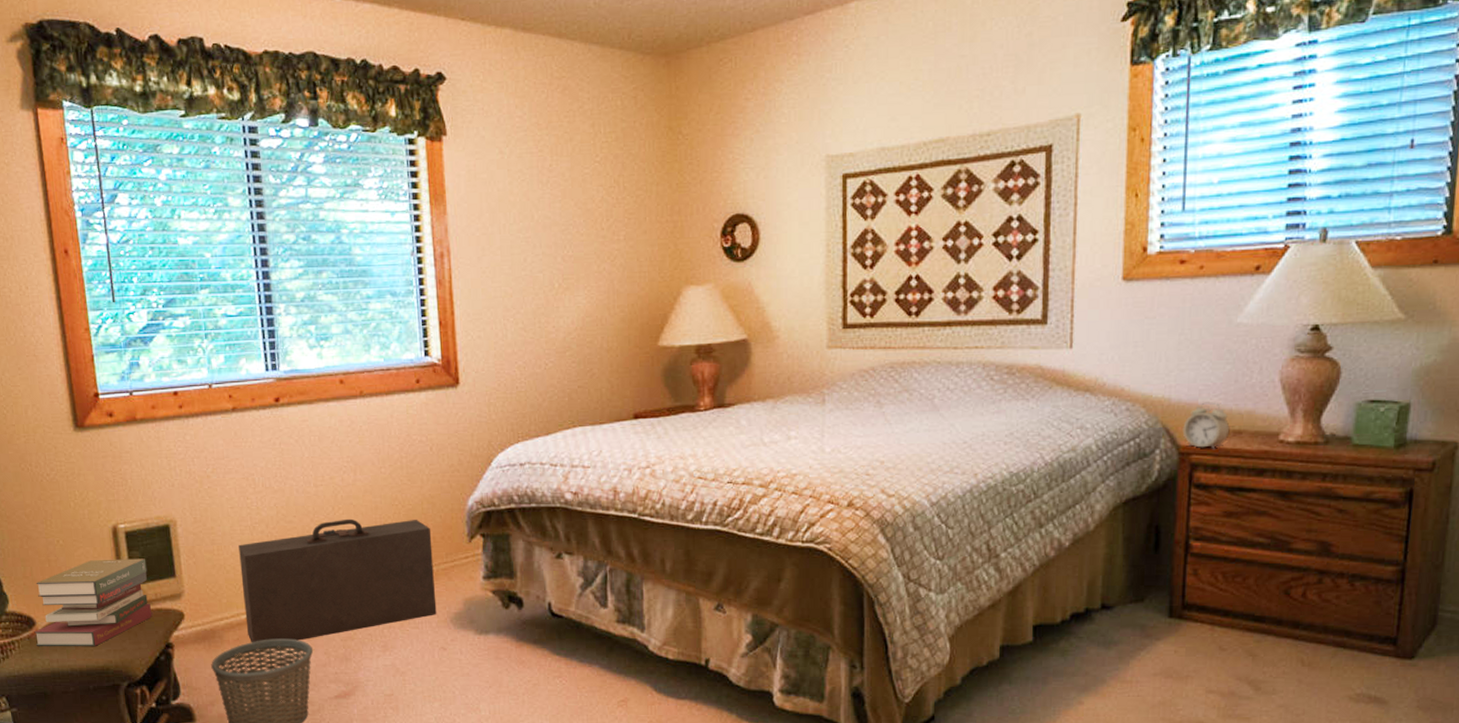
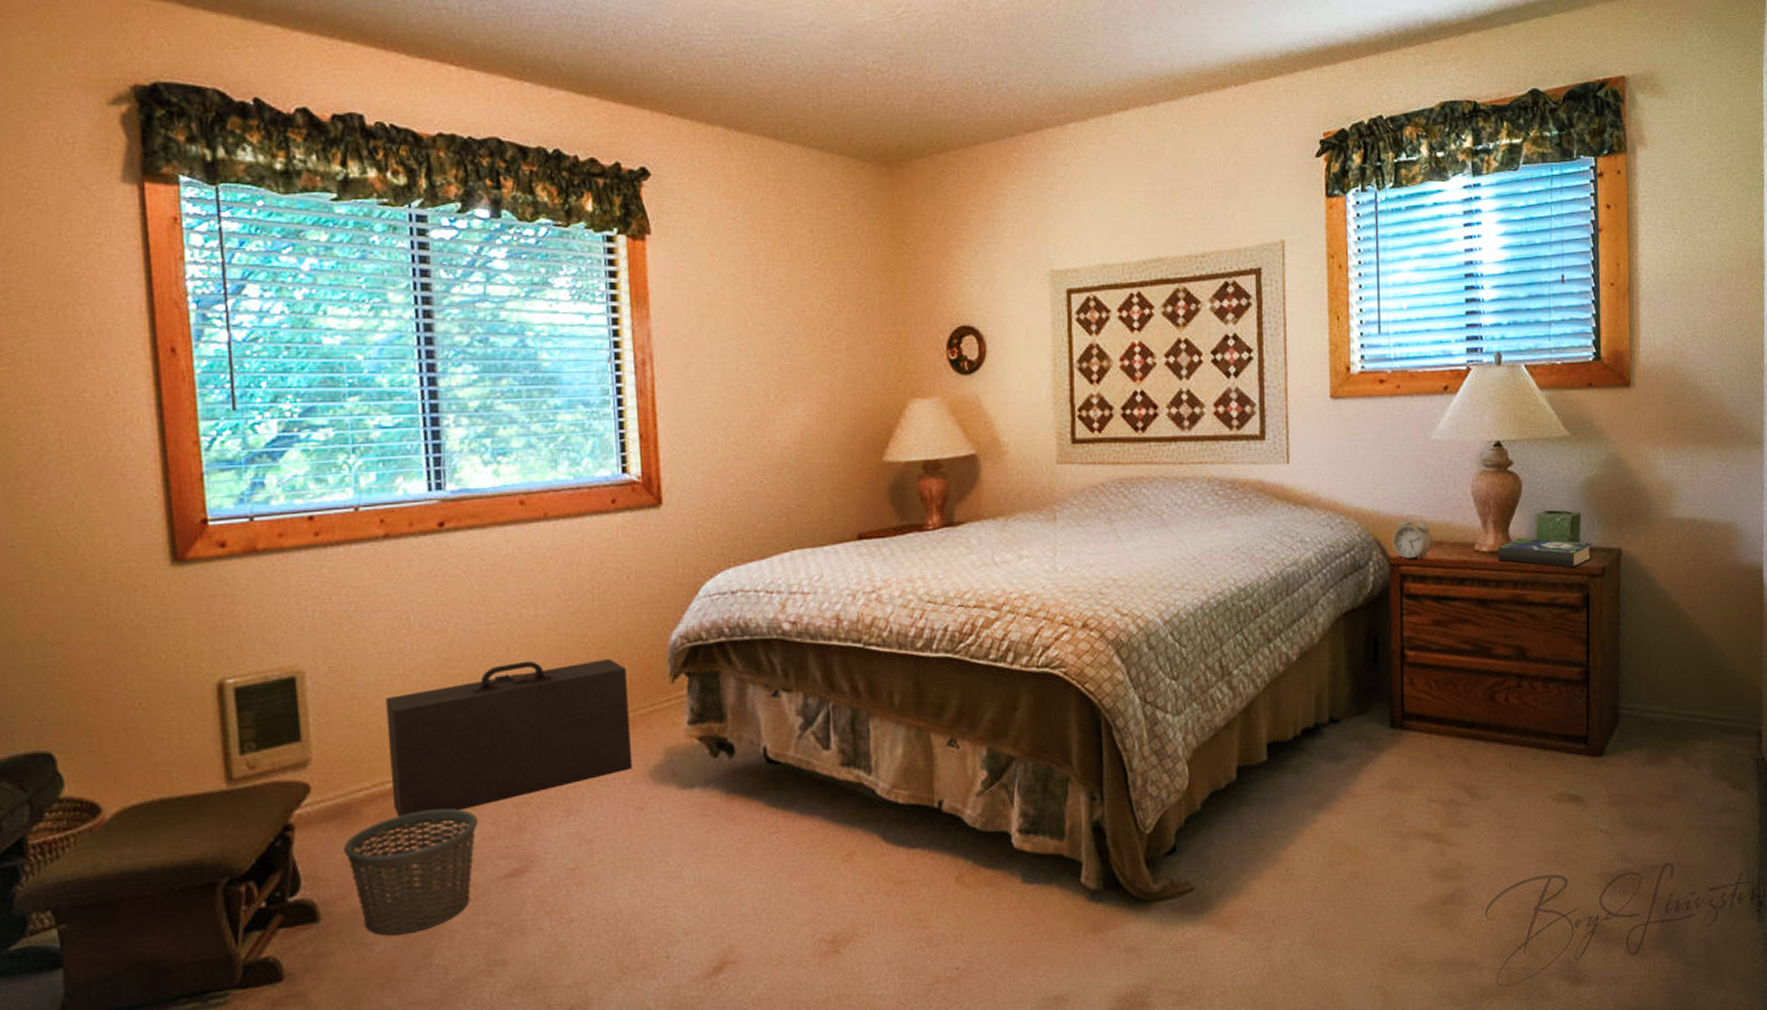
books: present [34,558,153,646] -> none [99,720,267,840]
book: none [1305,429,1421,462] -> present [1498,538,1592,569]

